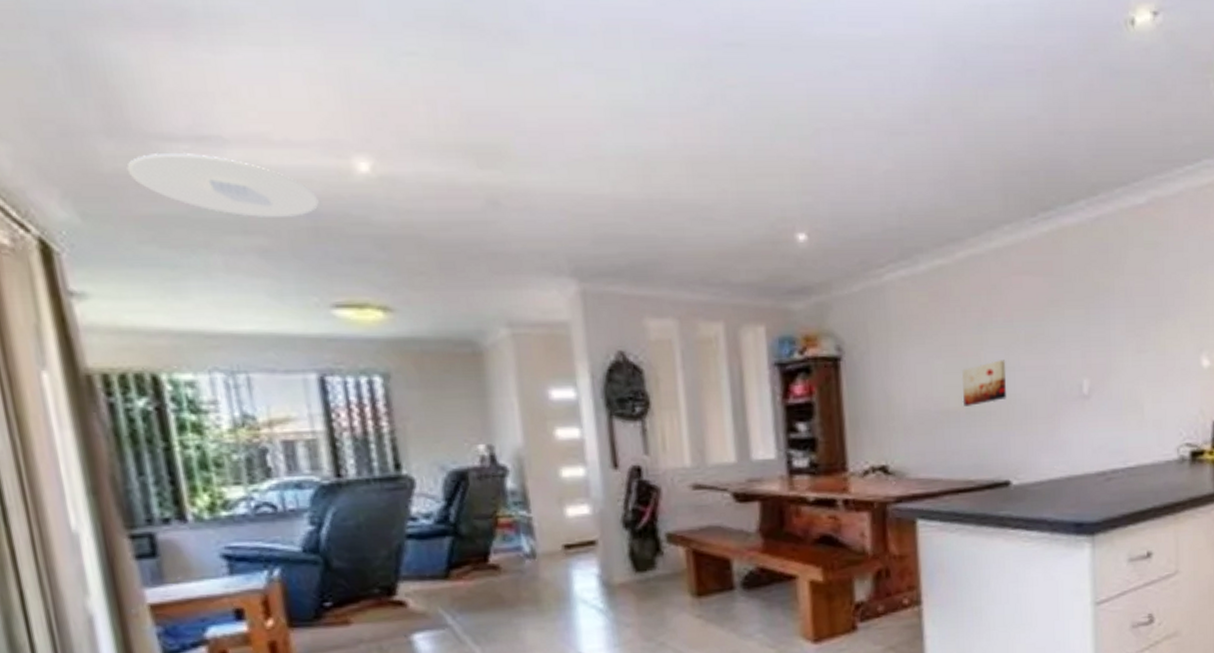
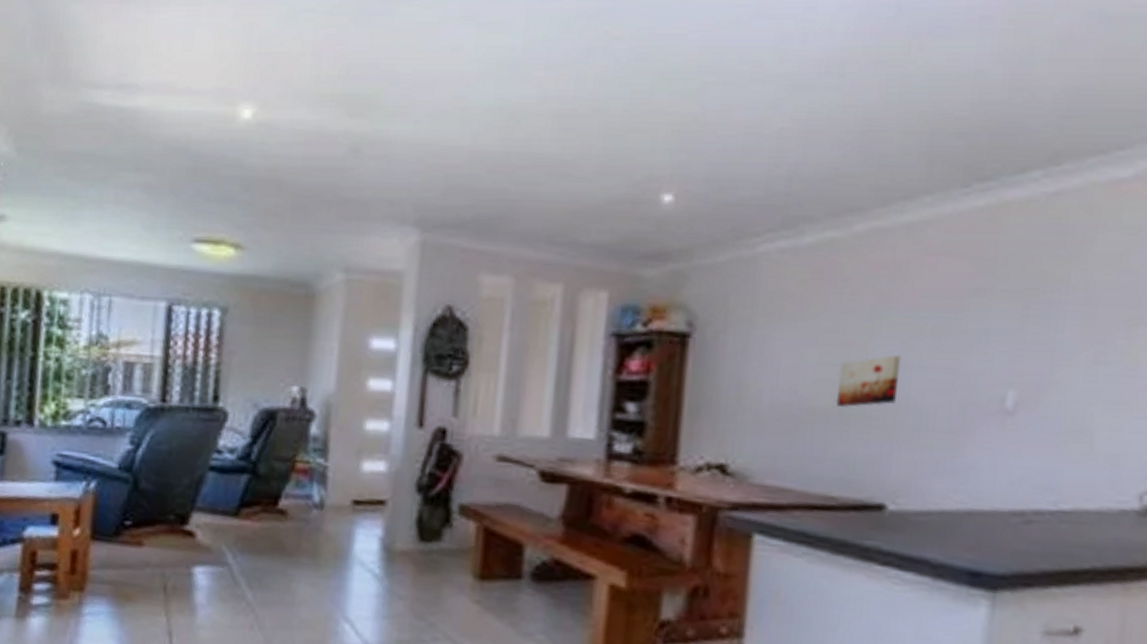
ceiling light: present [127,152,319,217] -> none [60,98,203,157]

